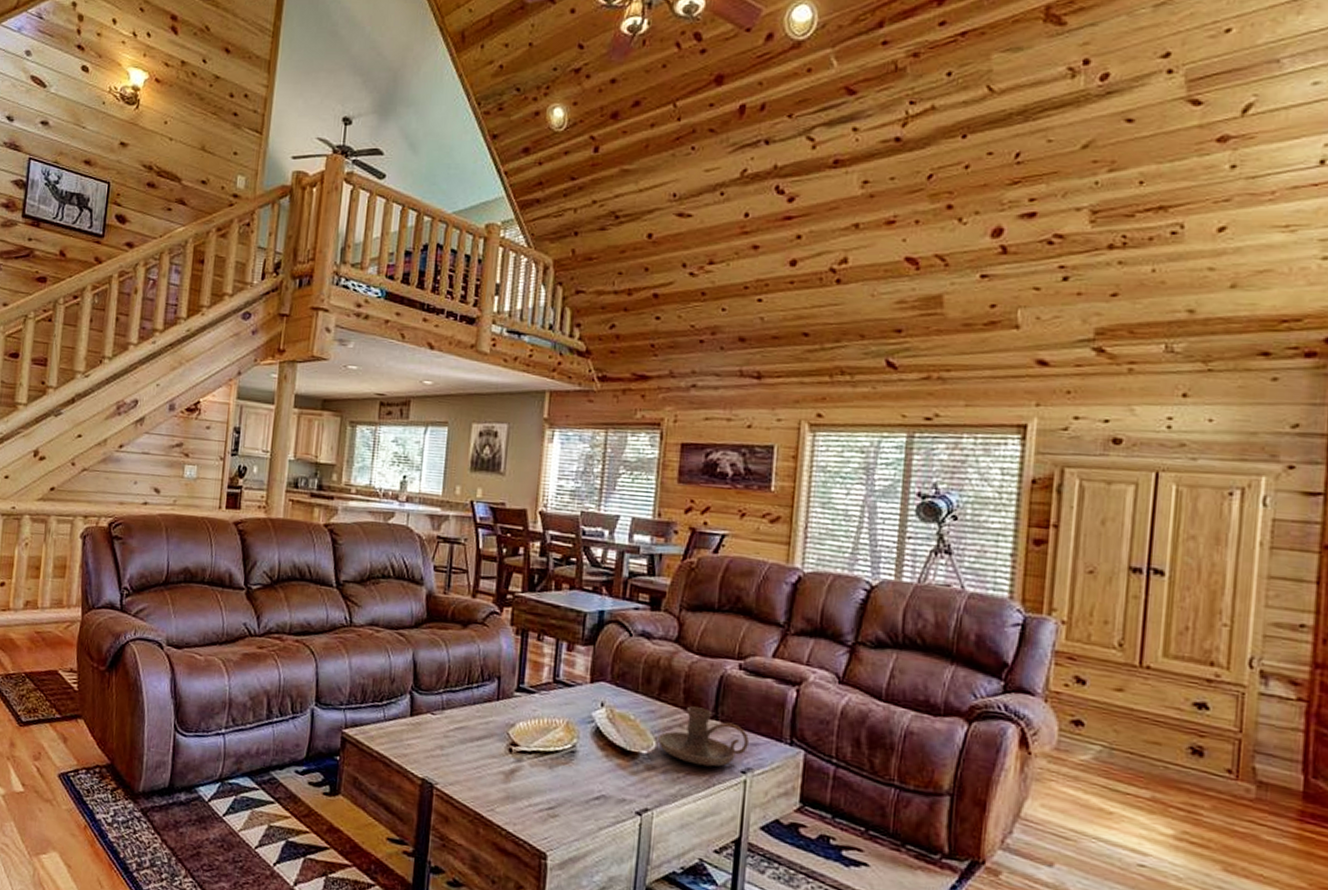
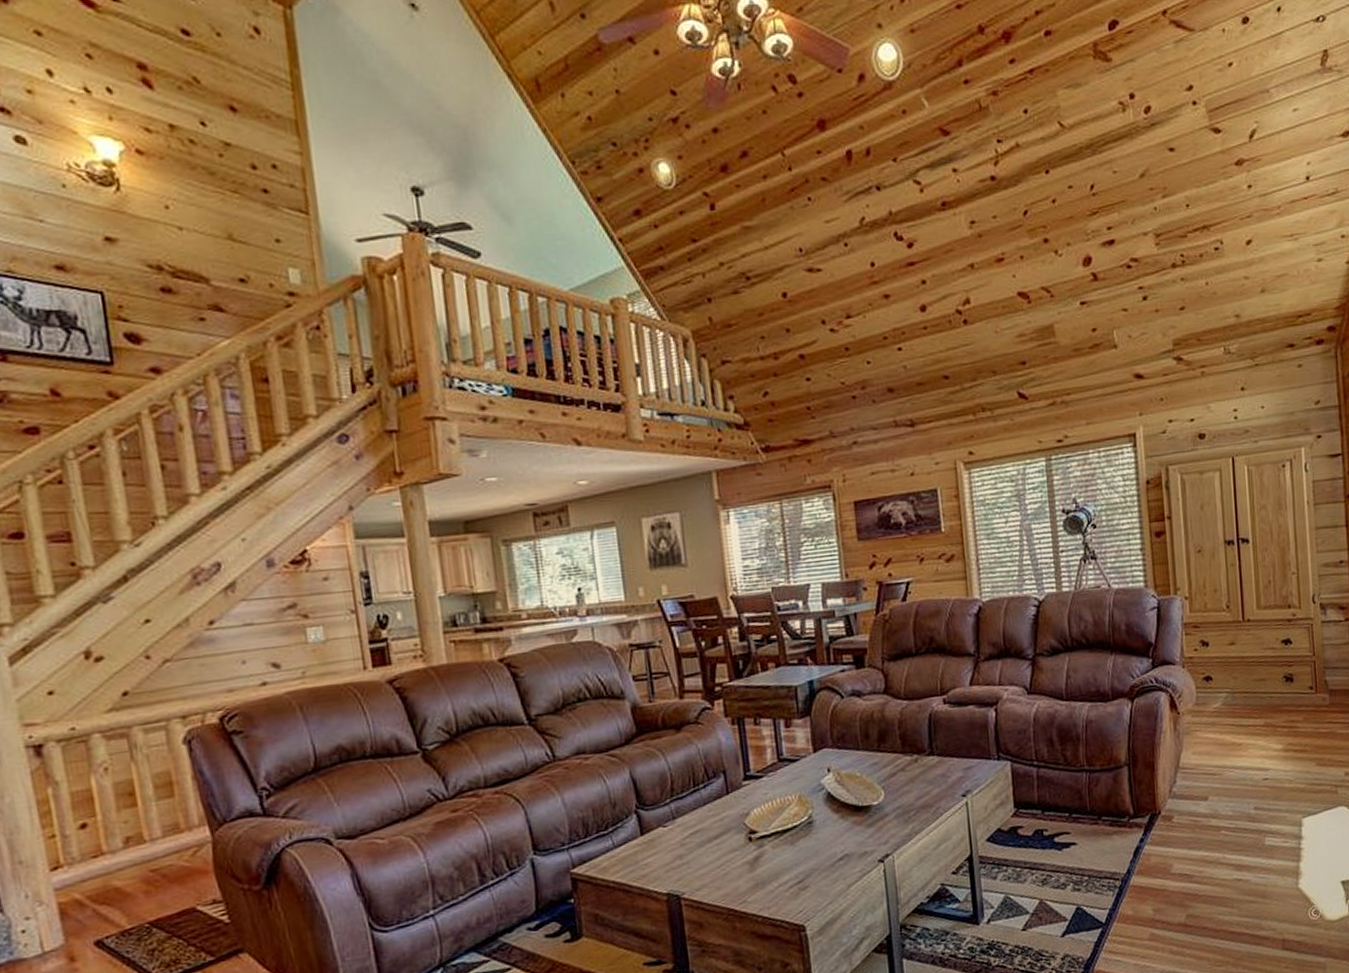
candle holder: present [658,706,749,767] -> none [885,747,964,802]

